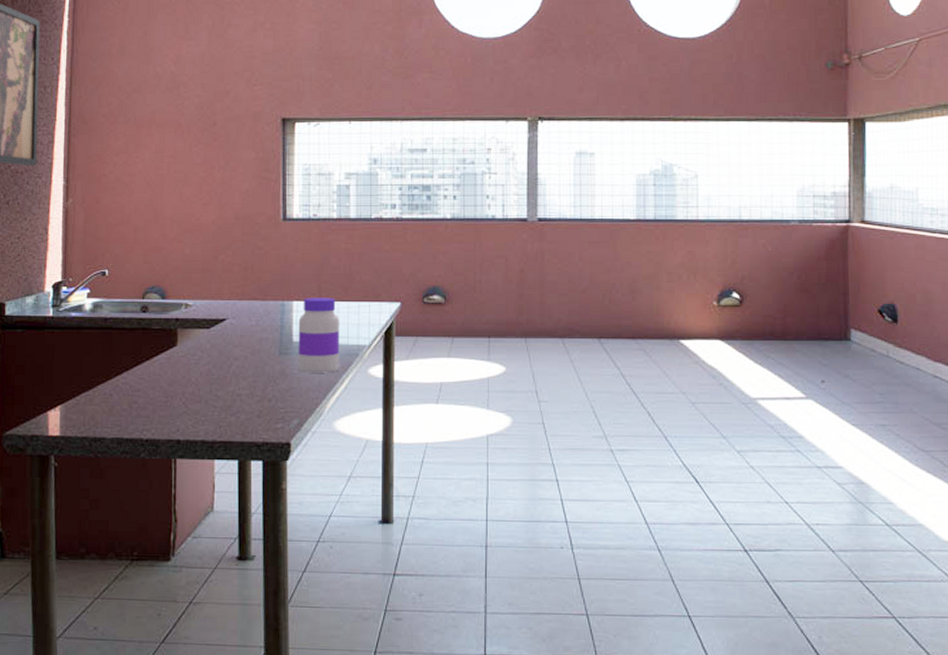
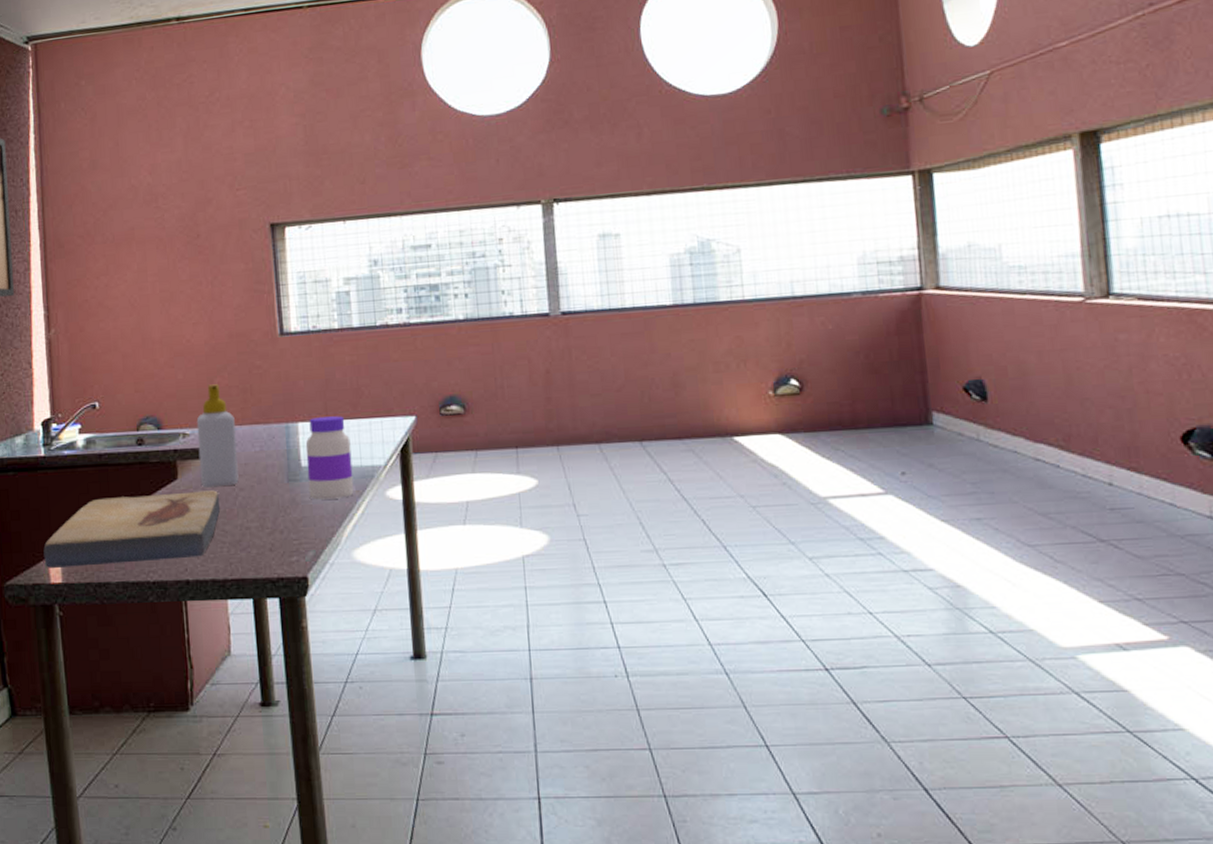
fish fossil: none [44,358,215,421] -> present [43,490,221,568]
soap bottle: none [198,261,235,356] -> present [196,384,239,488]

